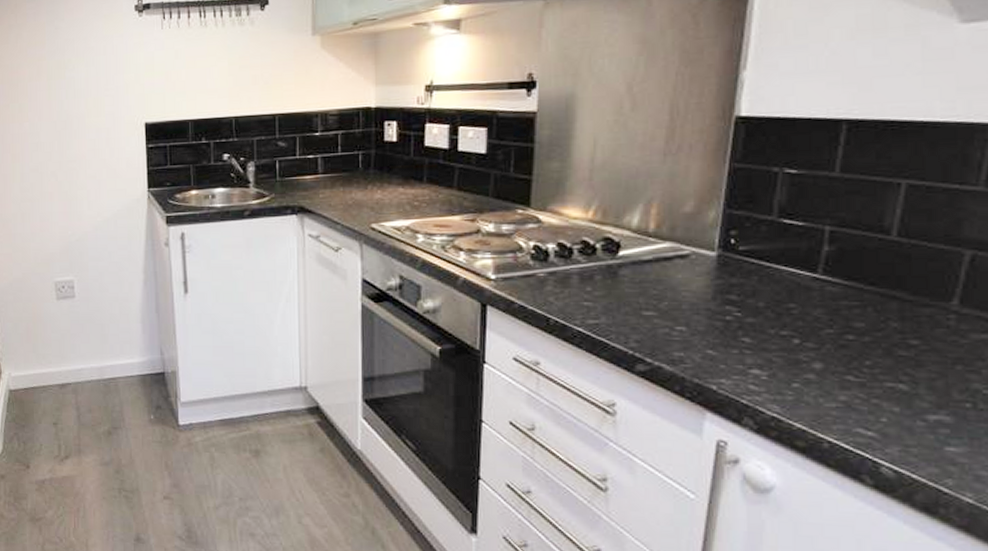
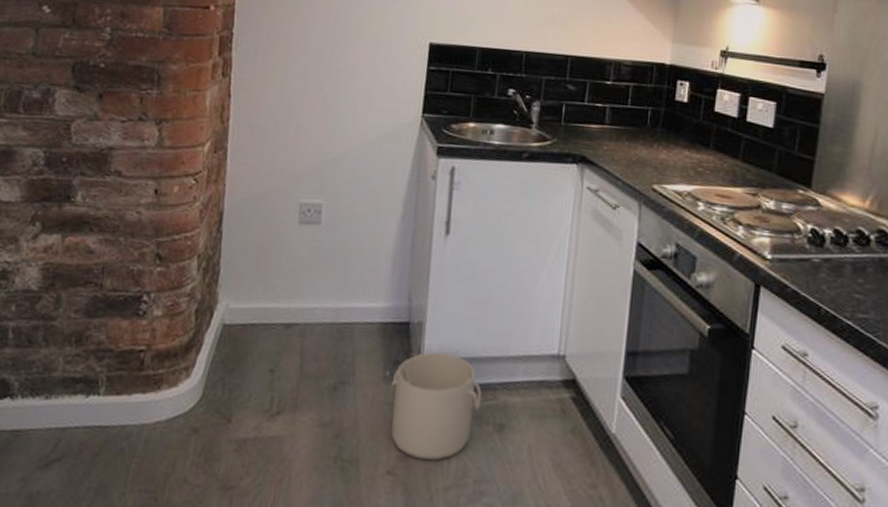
bucket: none [155,395,236,485] -> present [390,352,482,461]

